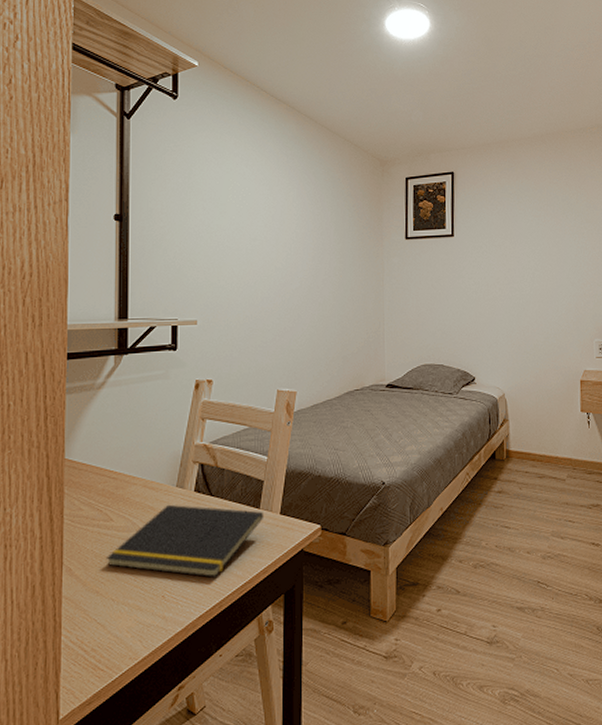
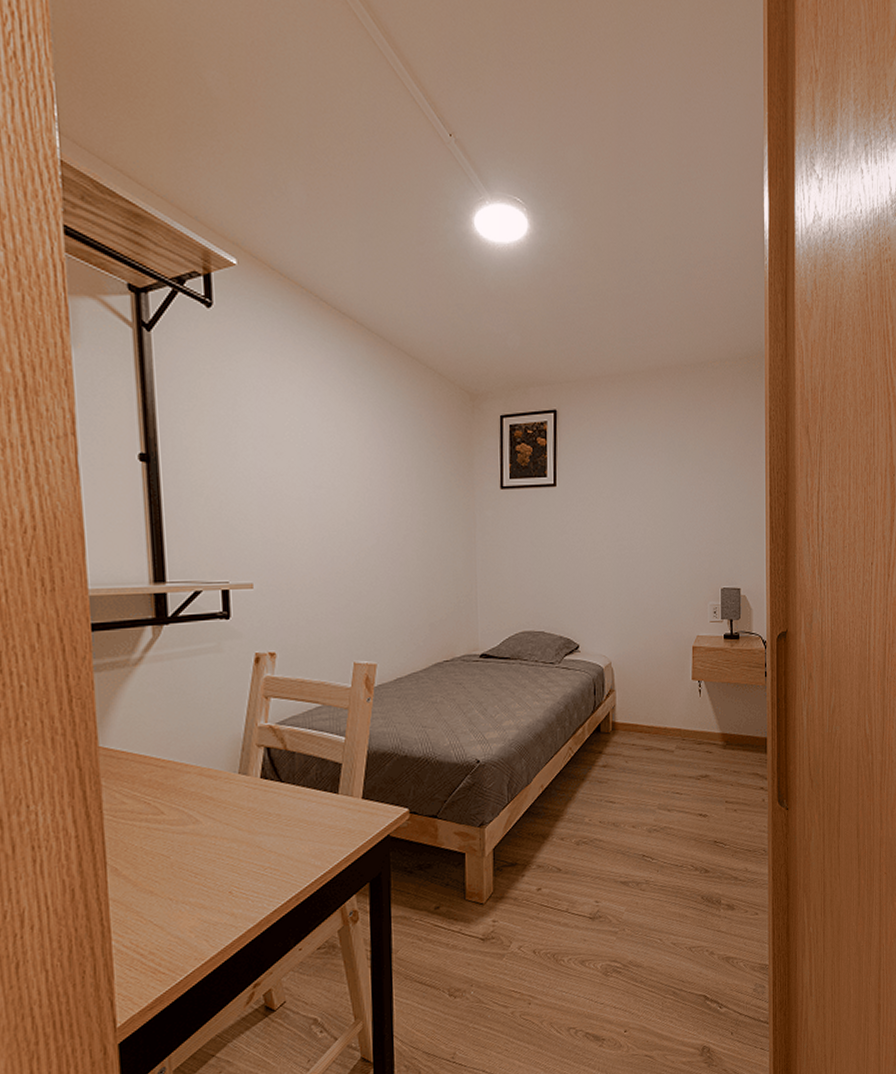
notepad: present [105,504,264,578] -> none [158,793,344,870]

